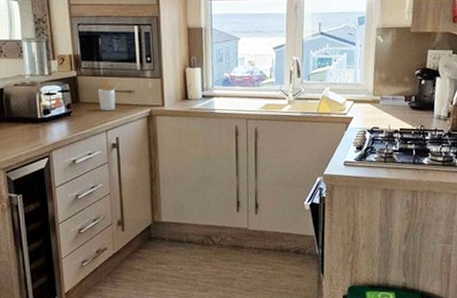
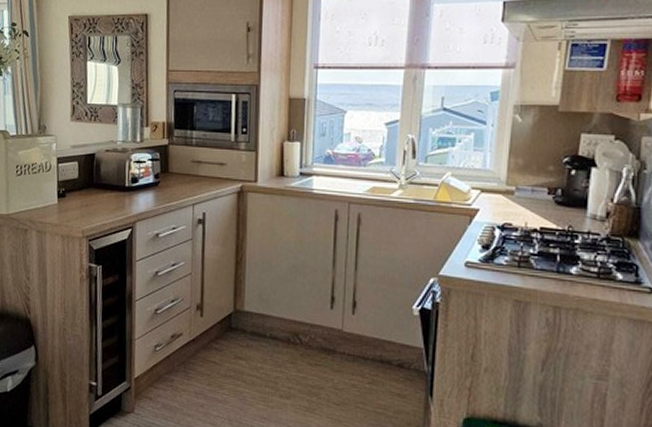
utensil holder: present [97,79,122,110] -> none [188,149,214,183]

